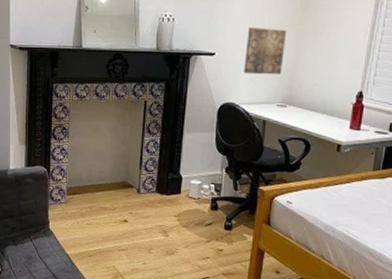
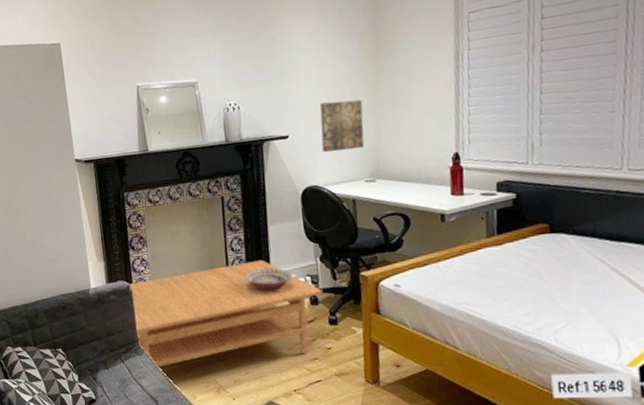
coffee table: none [44,163,223,252] -> present [126,259,323,368]
decorative bowl: none [156,172,199,194] -> present [245,268,293,292]

